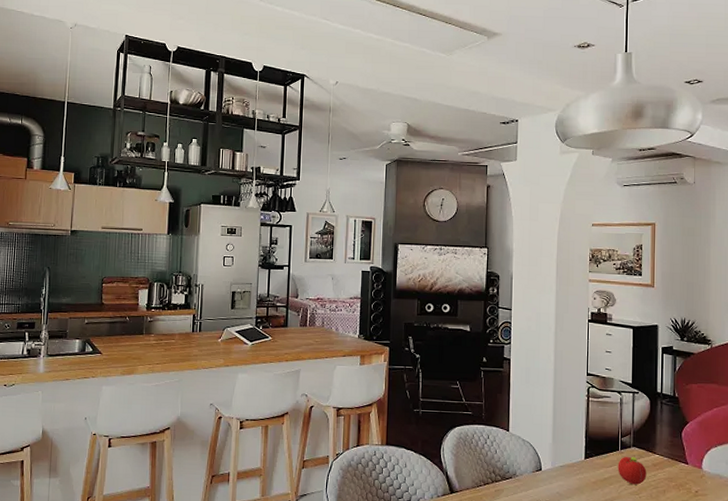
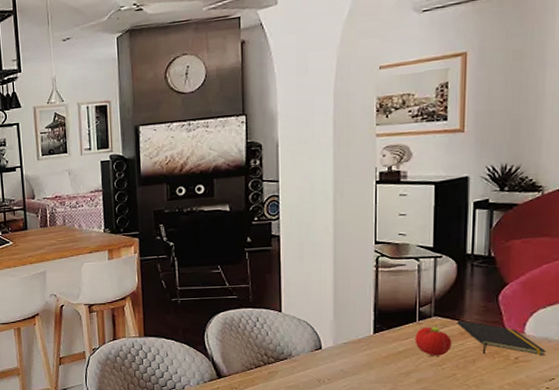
notepad: none [651,452,718,491] -> present [457,320,546,356]

